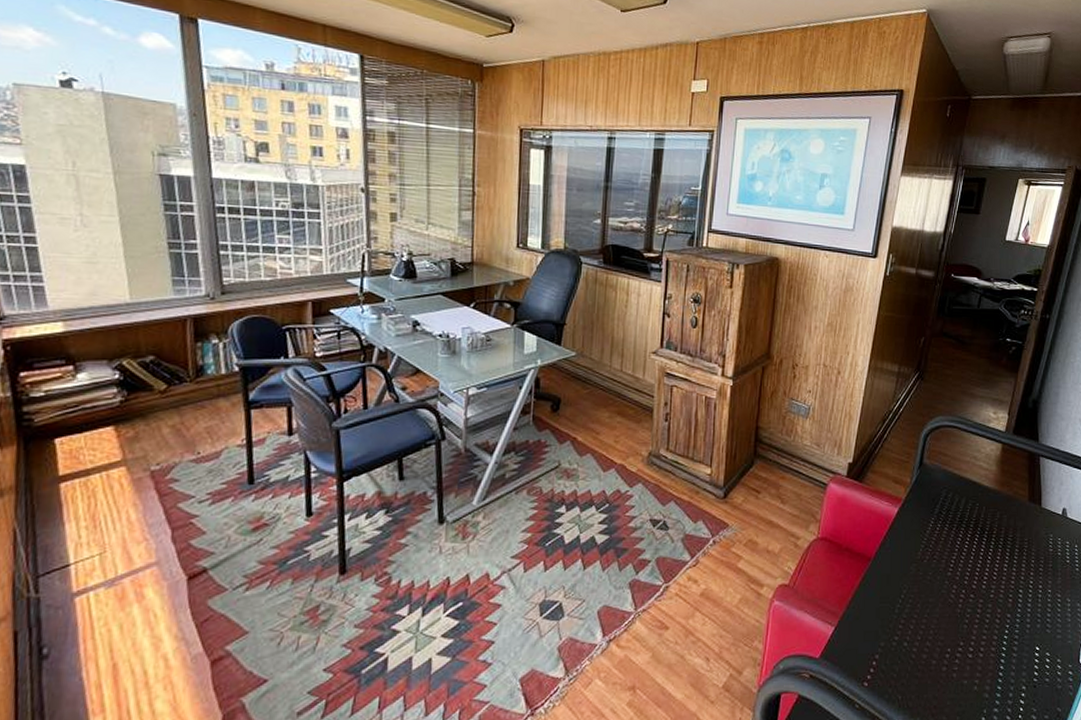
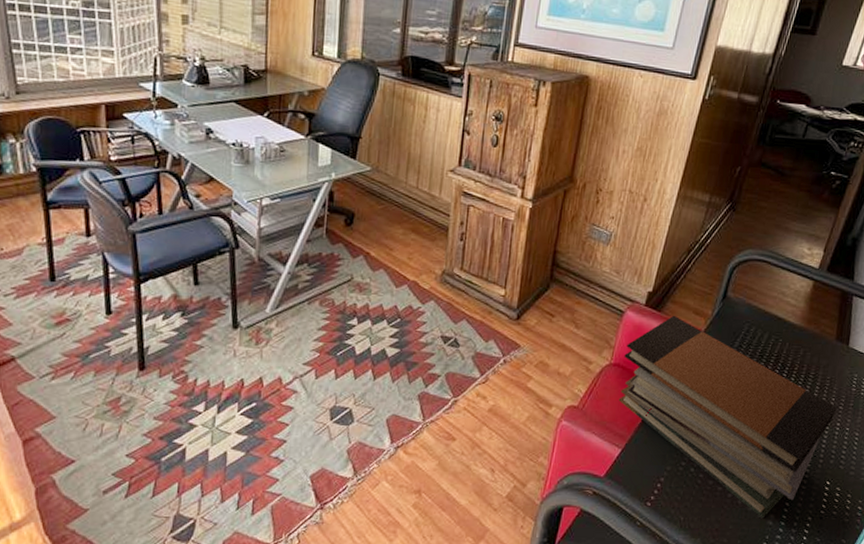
book stack: none [828,485,1037,691] -> present [618,315,837,519]

